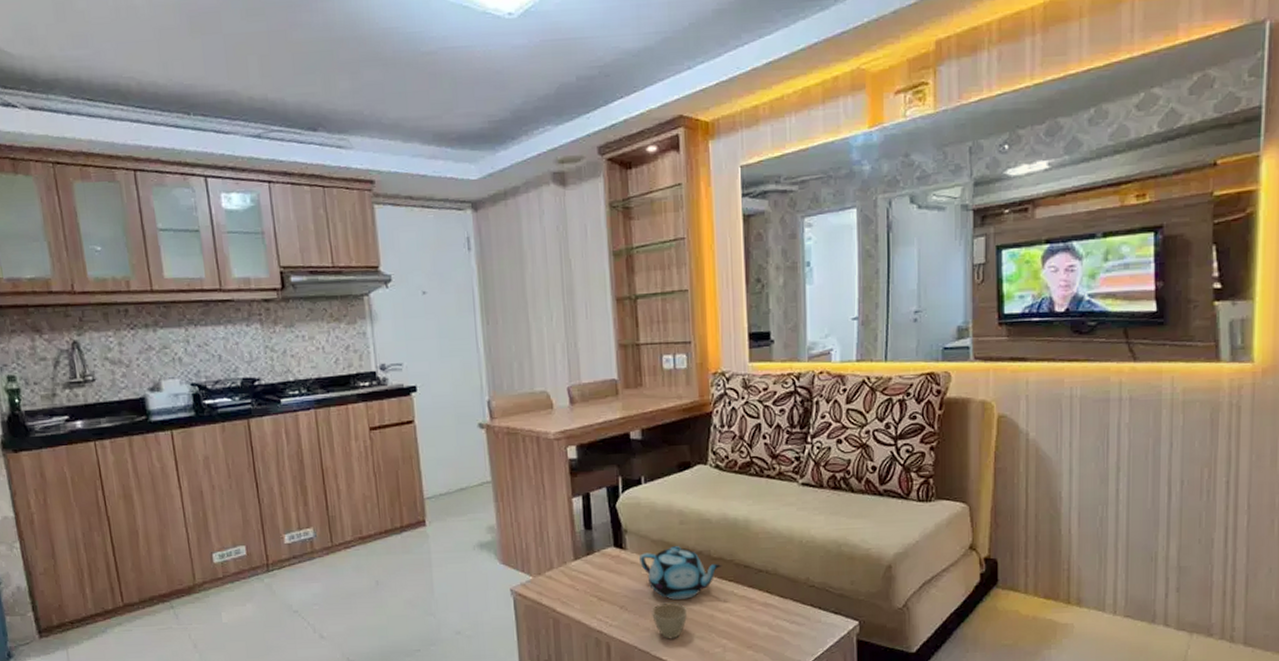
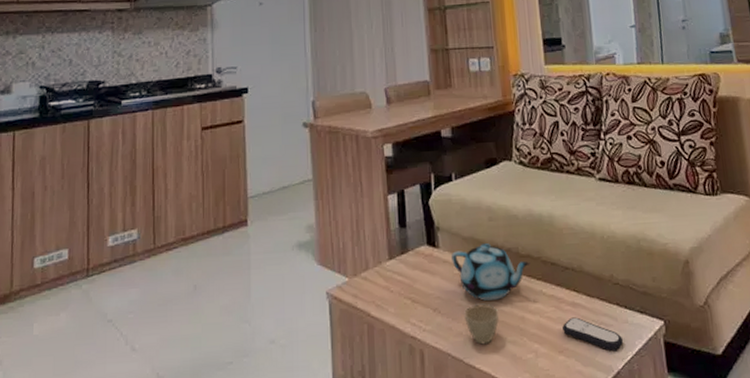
remote control: none [753,616,814,647] -> present [562,317,623,351]

